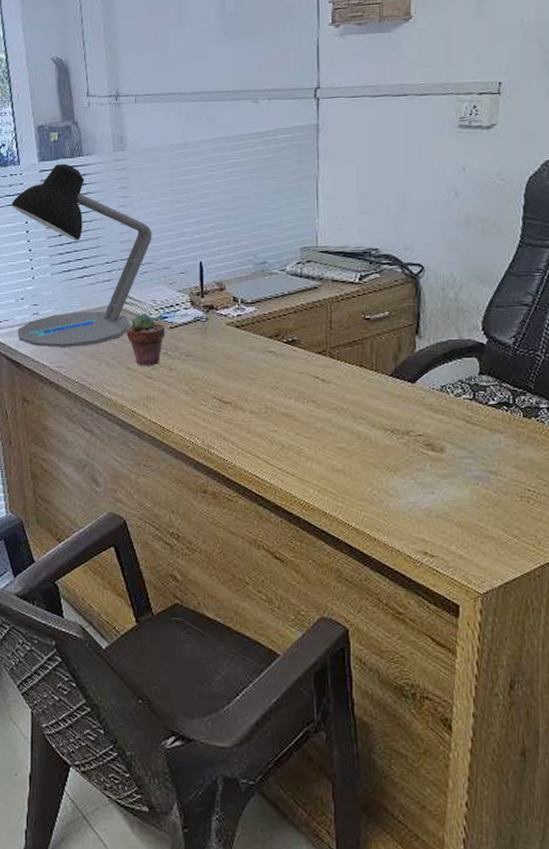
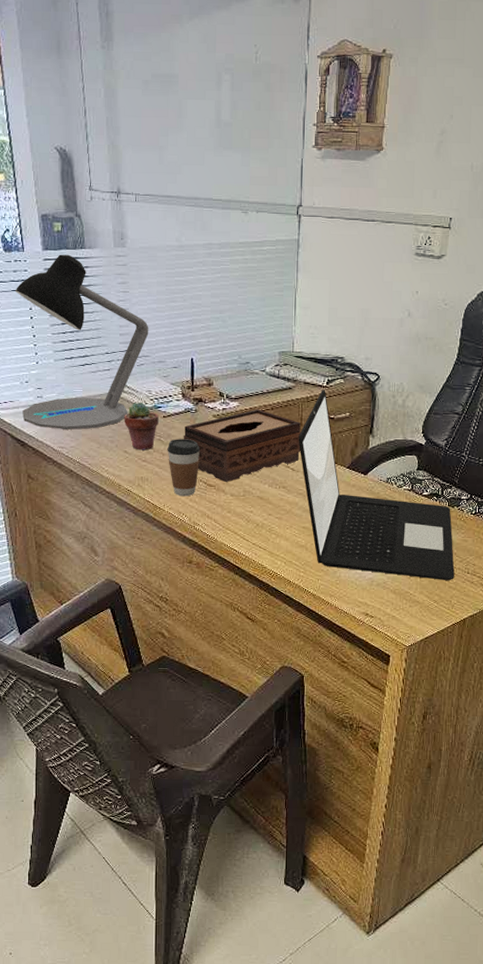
coffee cup: none [175,351,214,416] -> present [167,439,201,497]
tissue box: none [193,313,332,398] -> present [183,409,301,482]
laptop: none [327,287,538,510] -> present [298,390,455,580]

